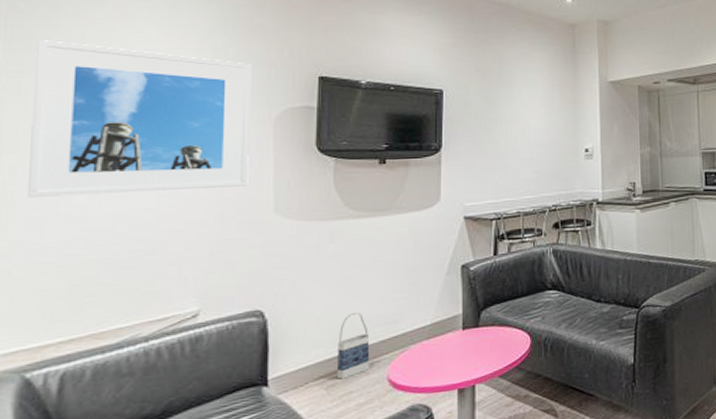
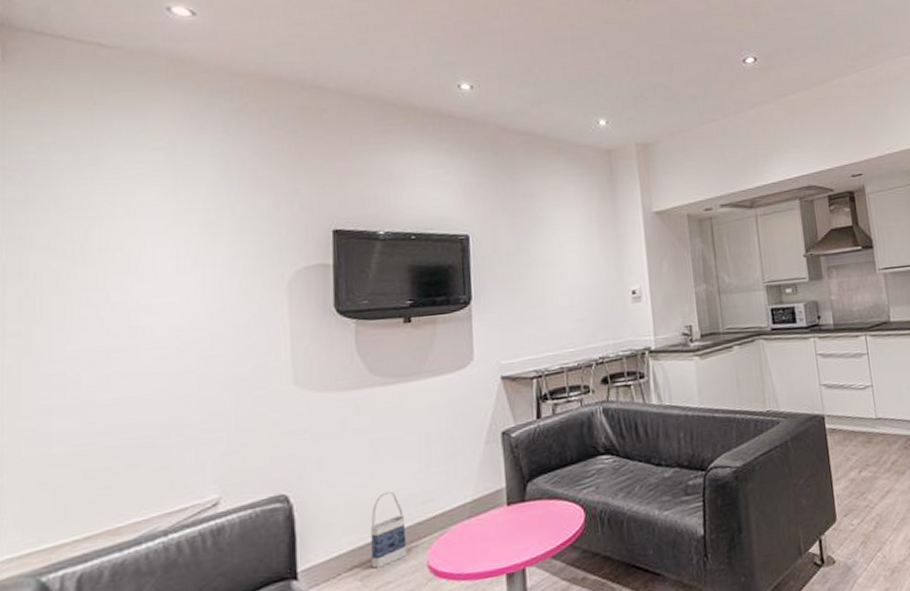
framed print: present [26,40,252,197] -> none [33,211,264,384]

